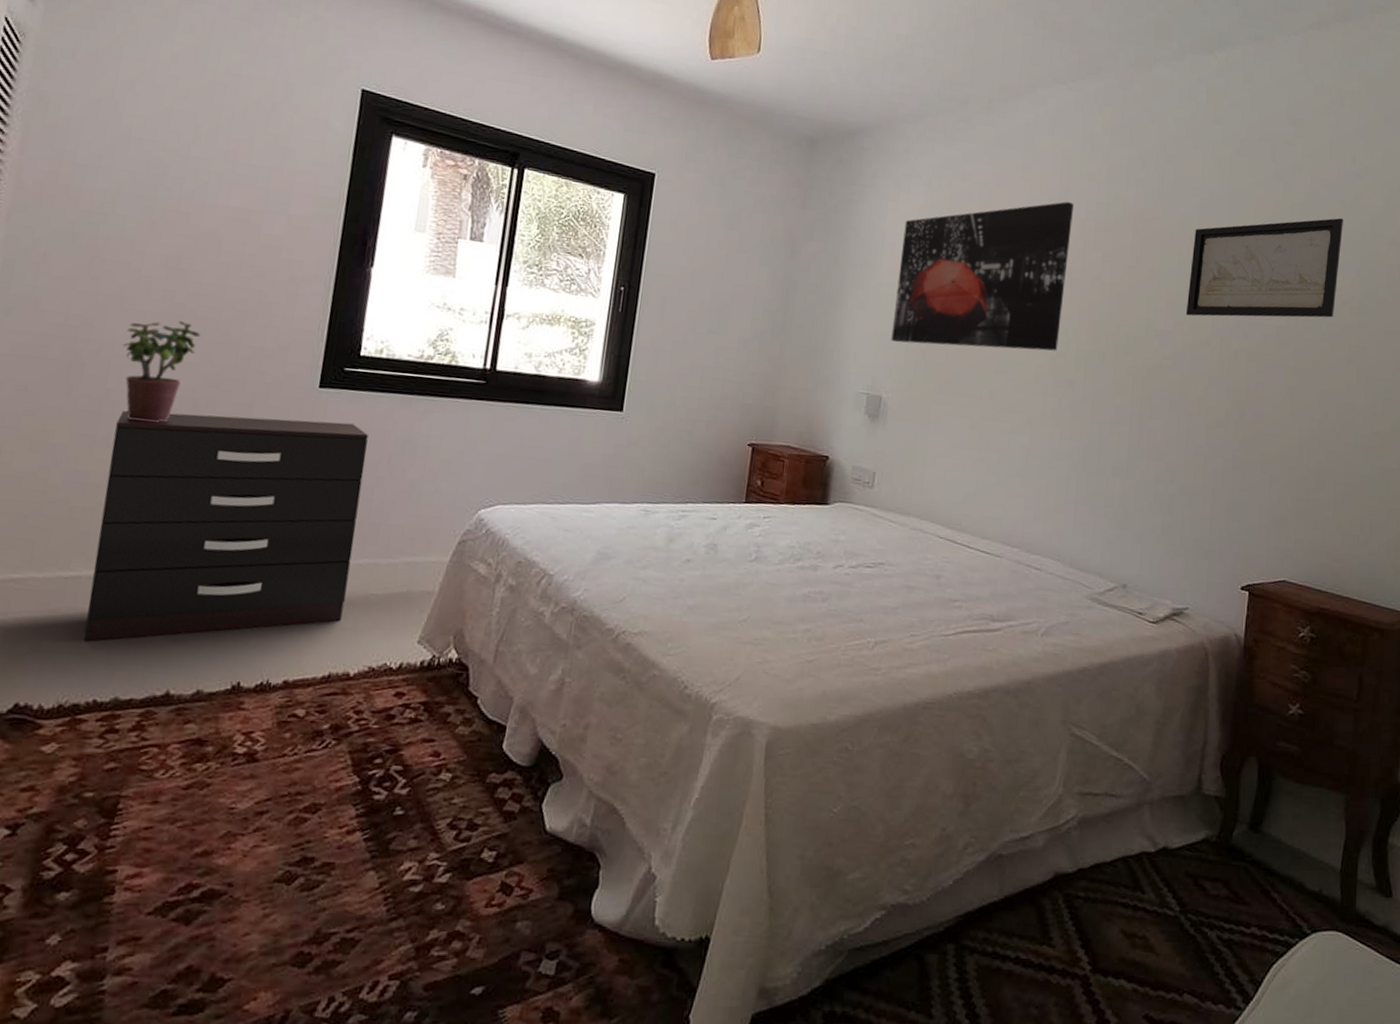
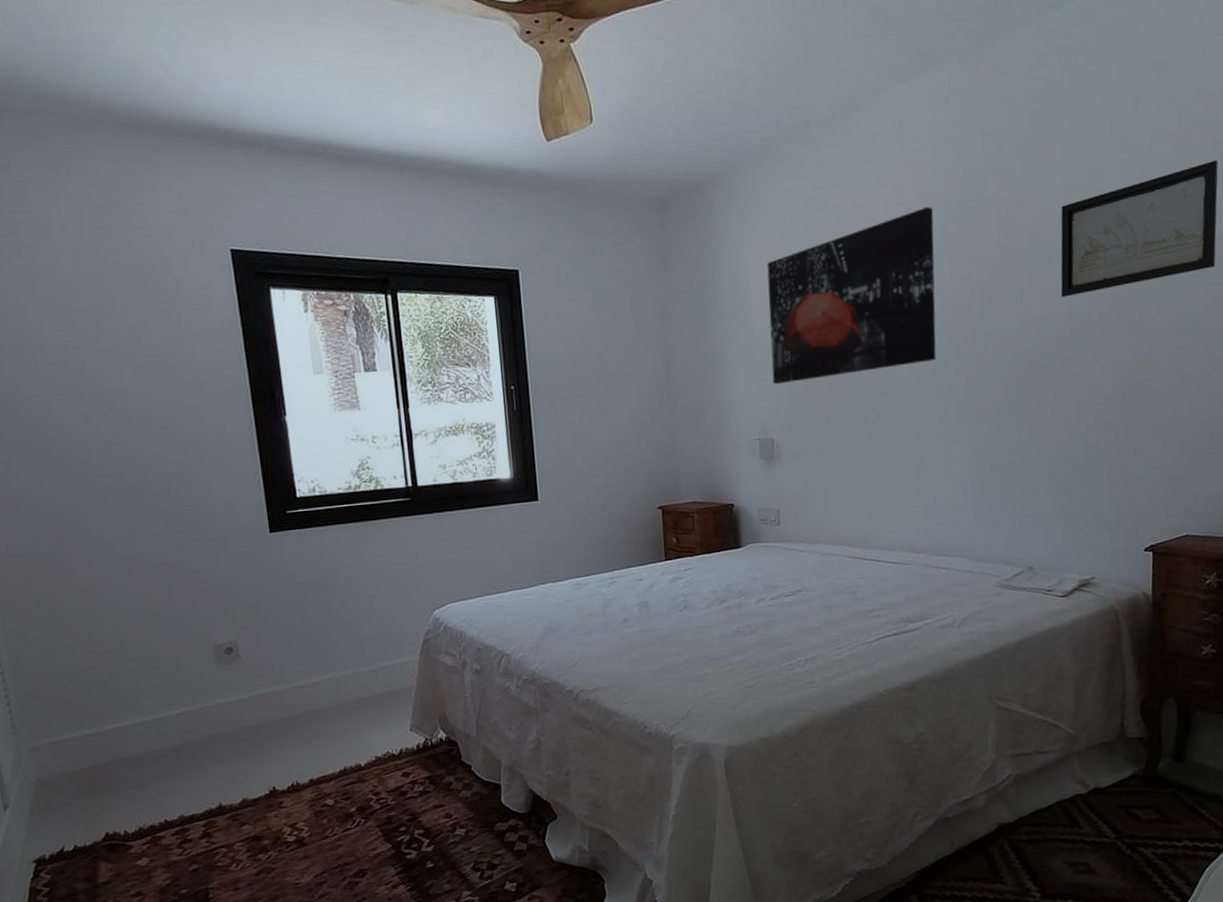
dresser: present [83,411,368,642] -> none [111,558,342,777]
potted plant: present [123,320,200,422] -> none [96,498,158,592]

